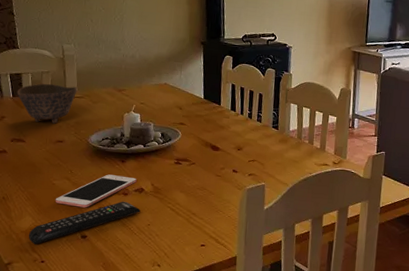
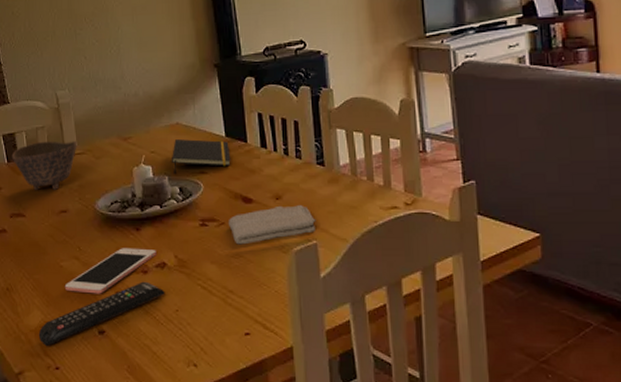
notepad: none [157,96,206,123] -> present [171,139,231,175]
washcloth: none [198,154,266,181] -> present [229,205,316,245]

